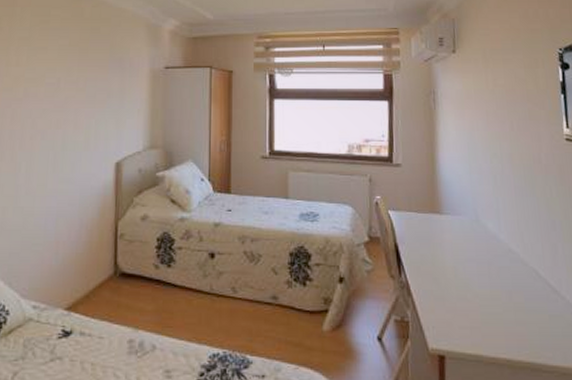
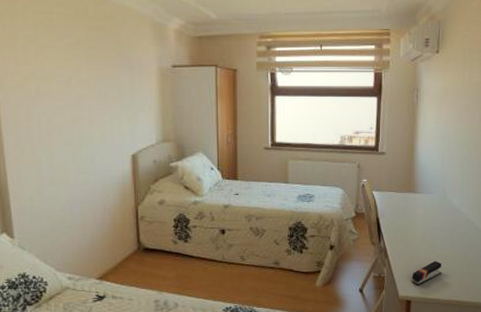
stapler: none [443,302,482,335] -> present [411,260,442,286]

